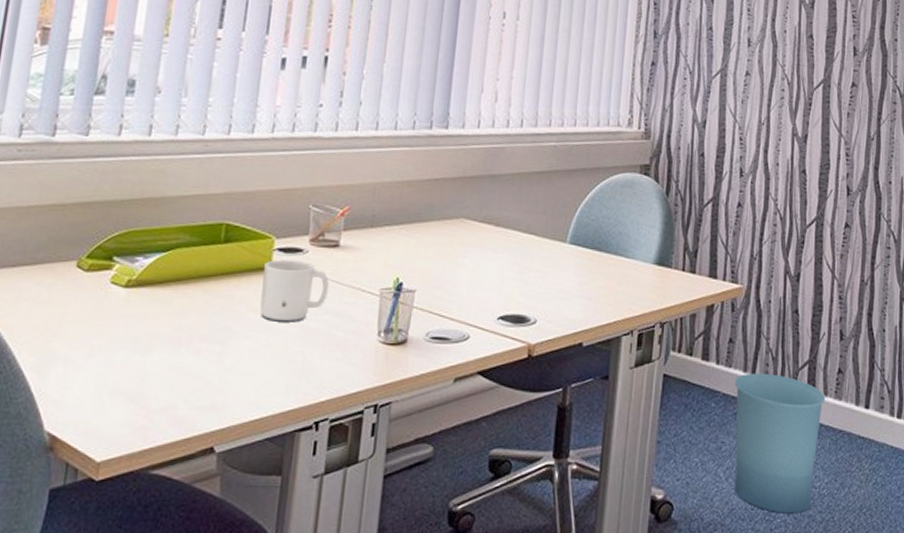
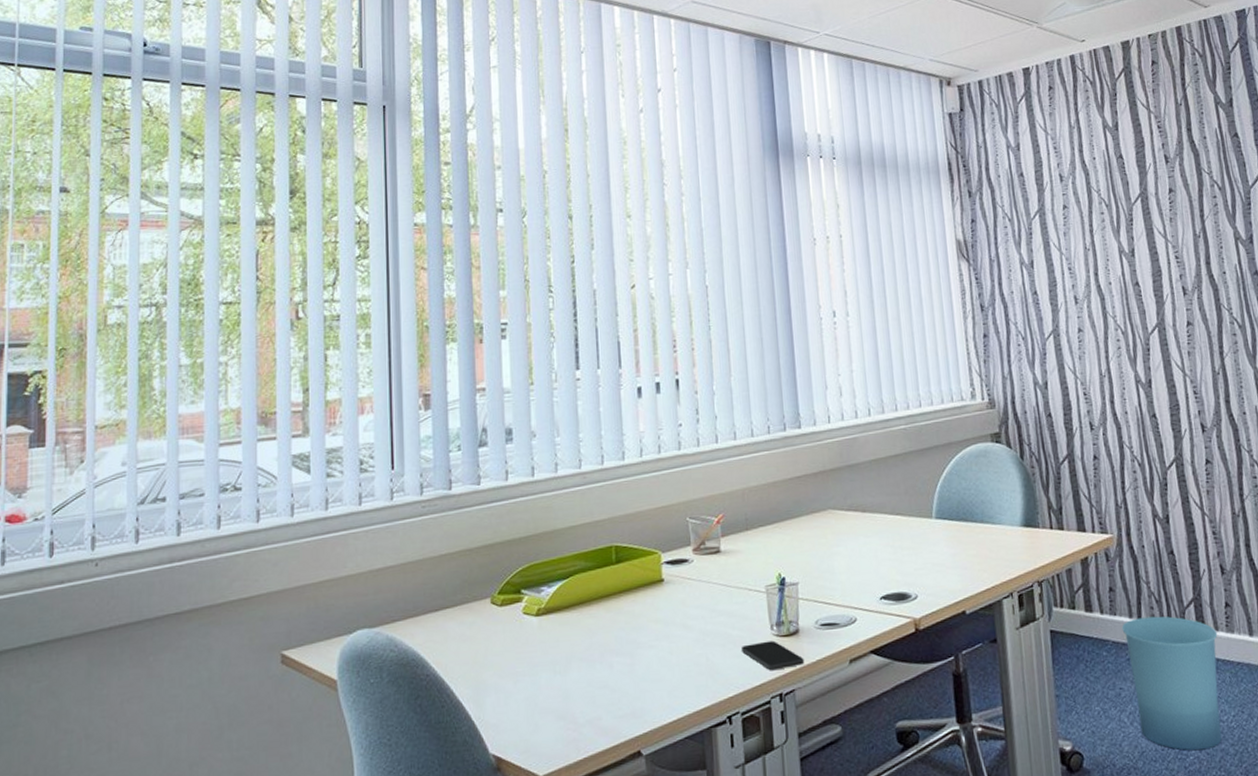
mug: present [260,259,330,322] -> none [655,570,719,629]
smartphone: none [343,347,408,380] -> present [742,640,805,671]

